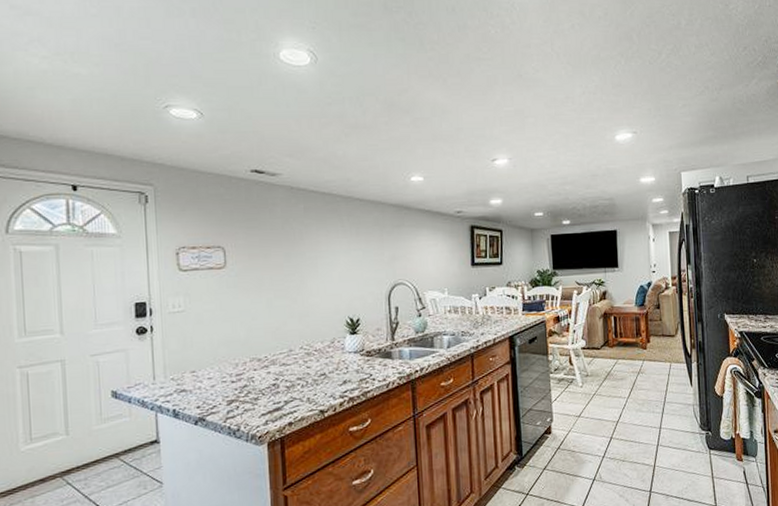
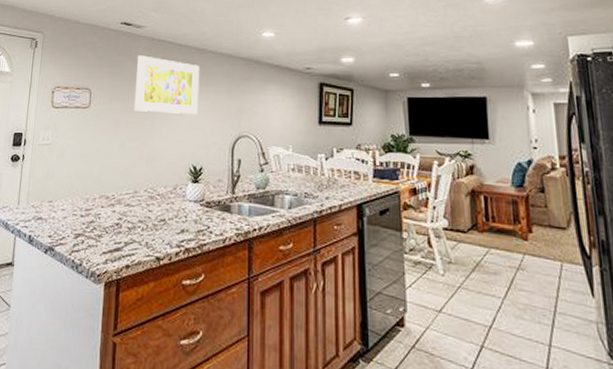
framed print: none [276,206,349,268] -> present [134,55,200,114]

